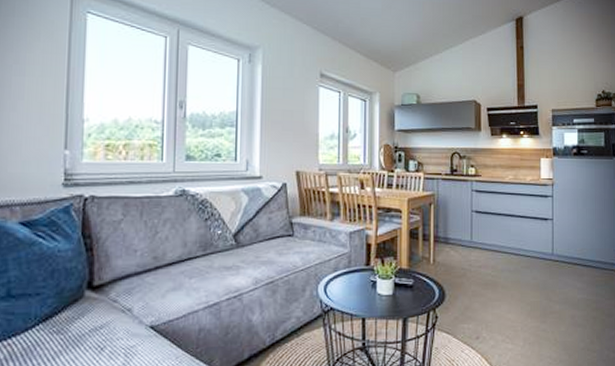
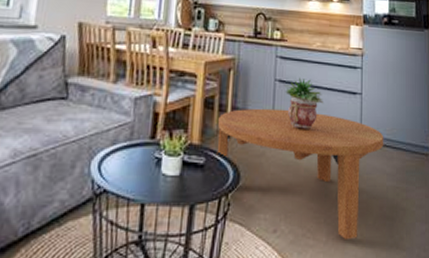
coffee table: none [423,236,575,343] -> present [216,108,384,239]
potted plant: none [480,207,517,253] -> present [284,77,323,129]

